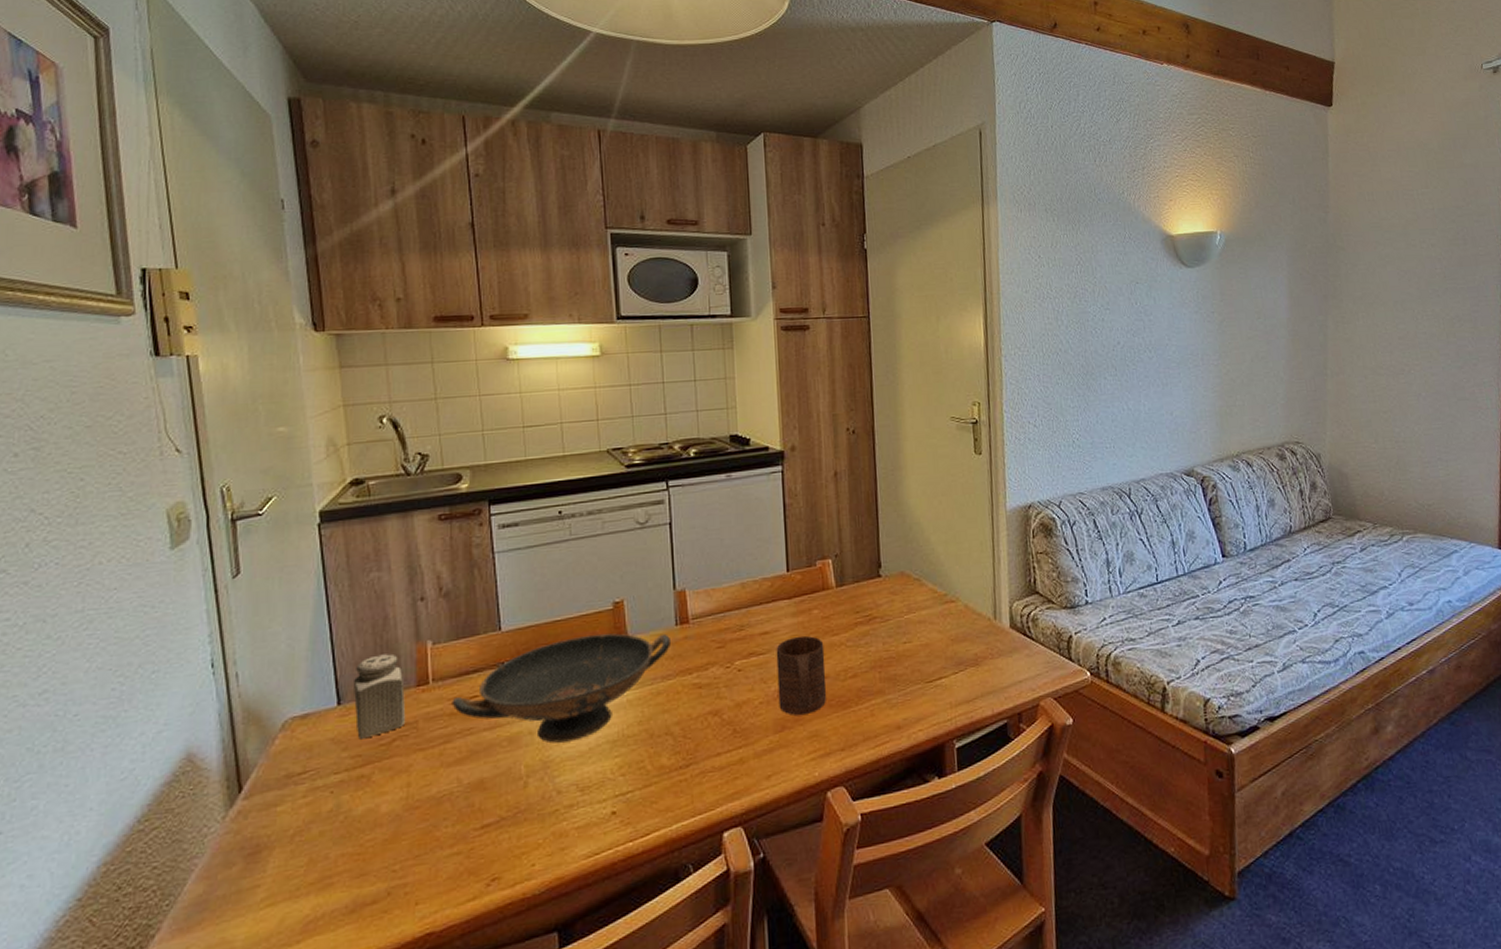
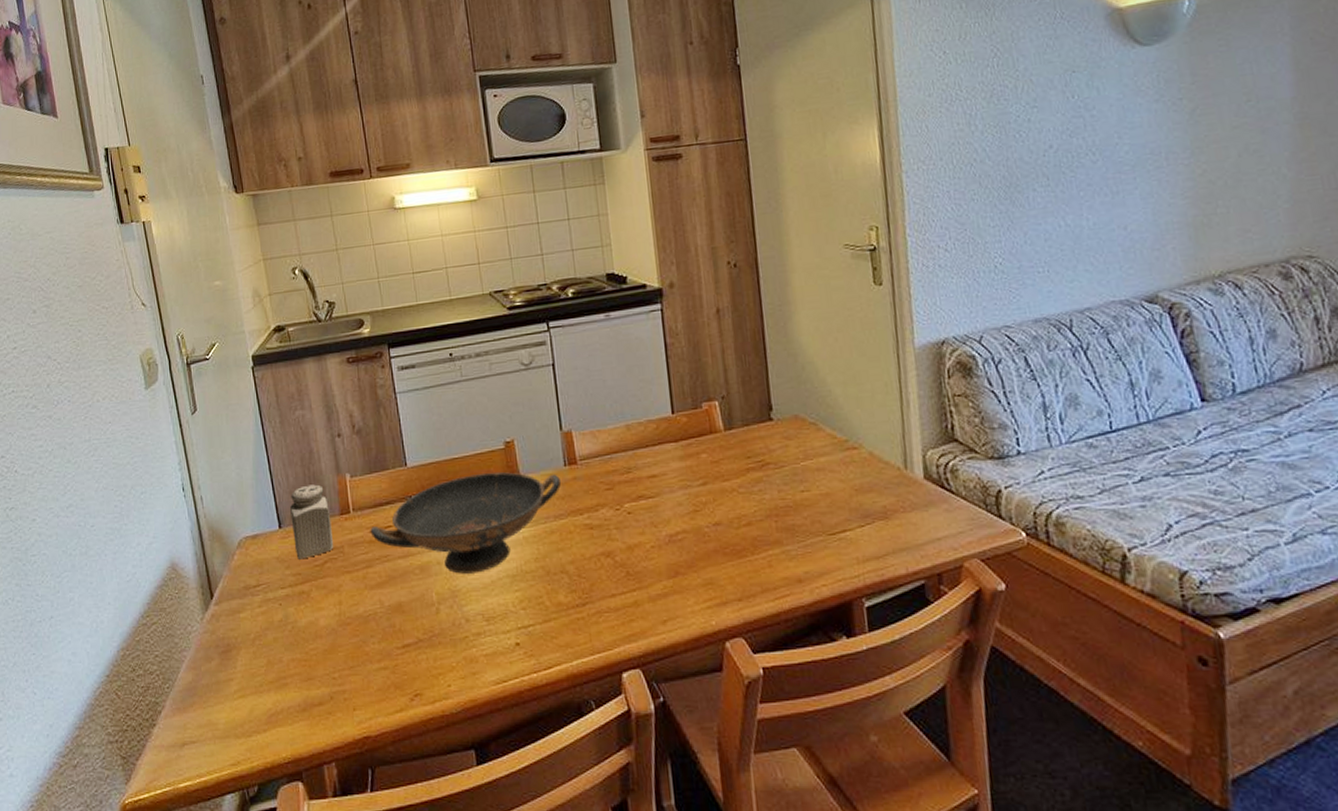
cup: present [776,635,827,716] -> none [665,480,720,562]

